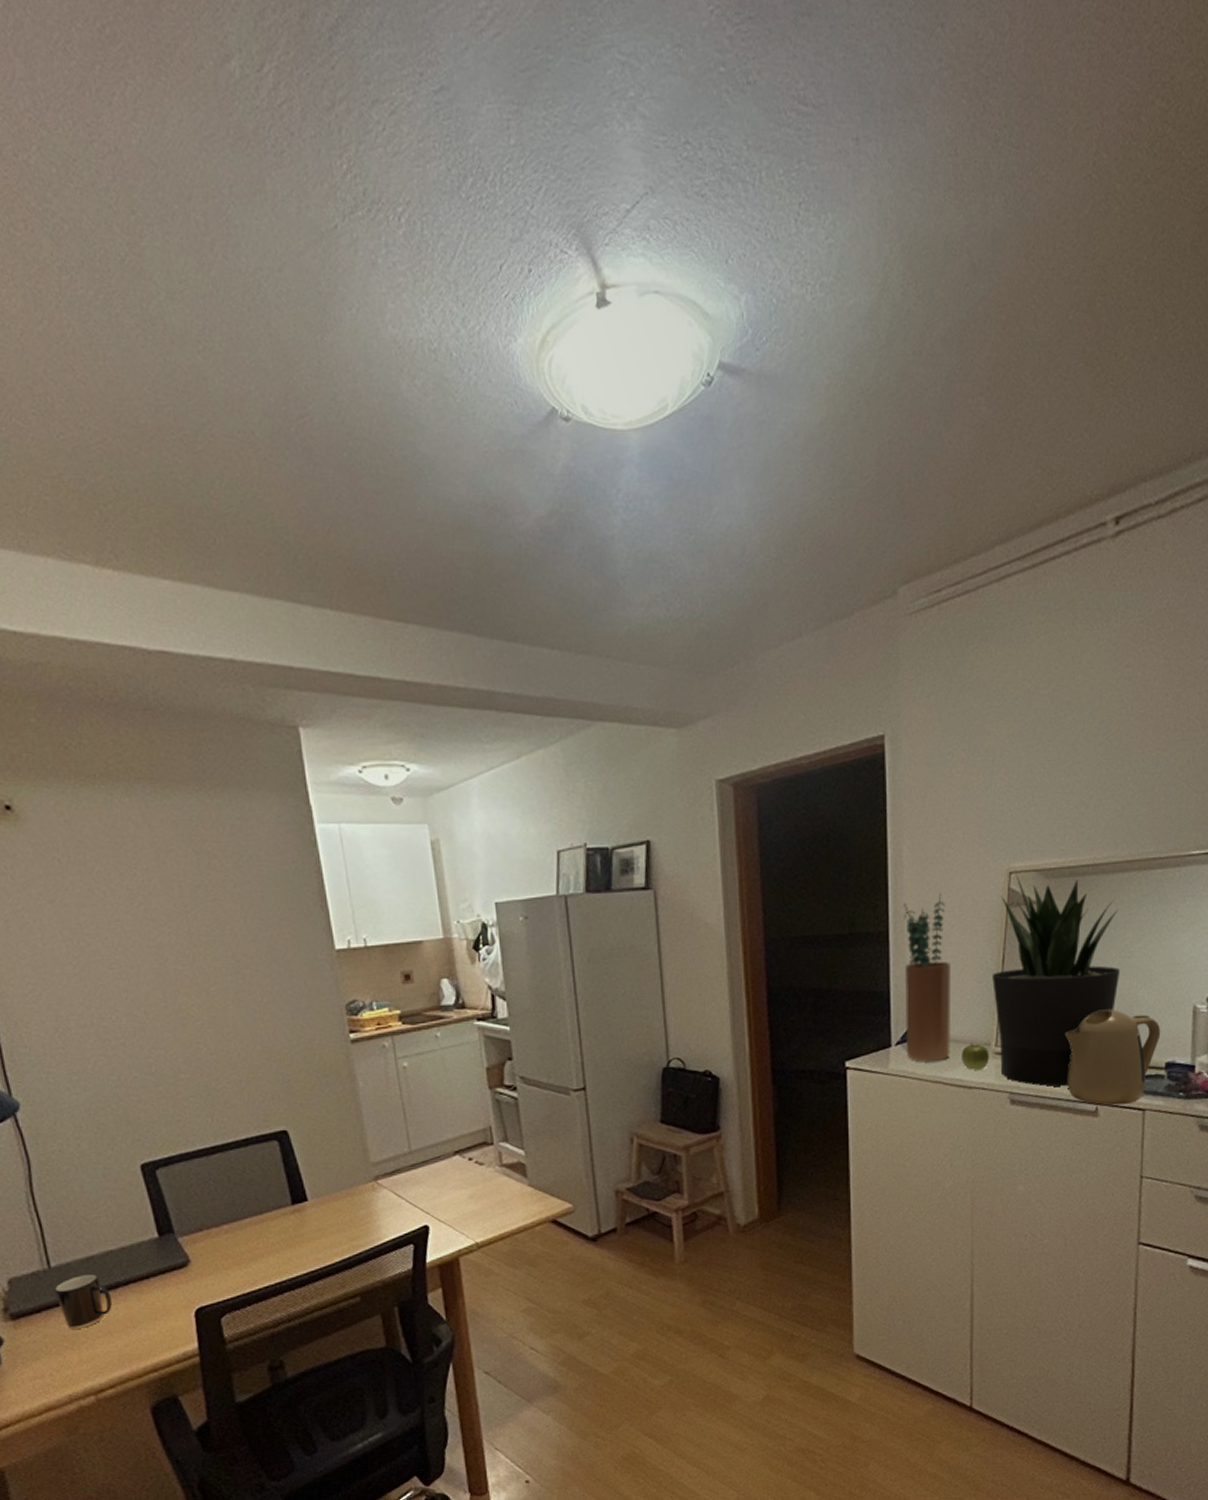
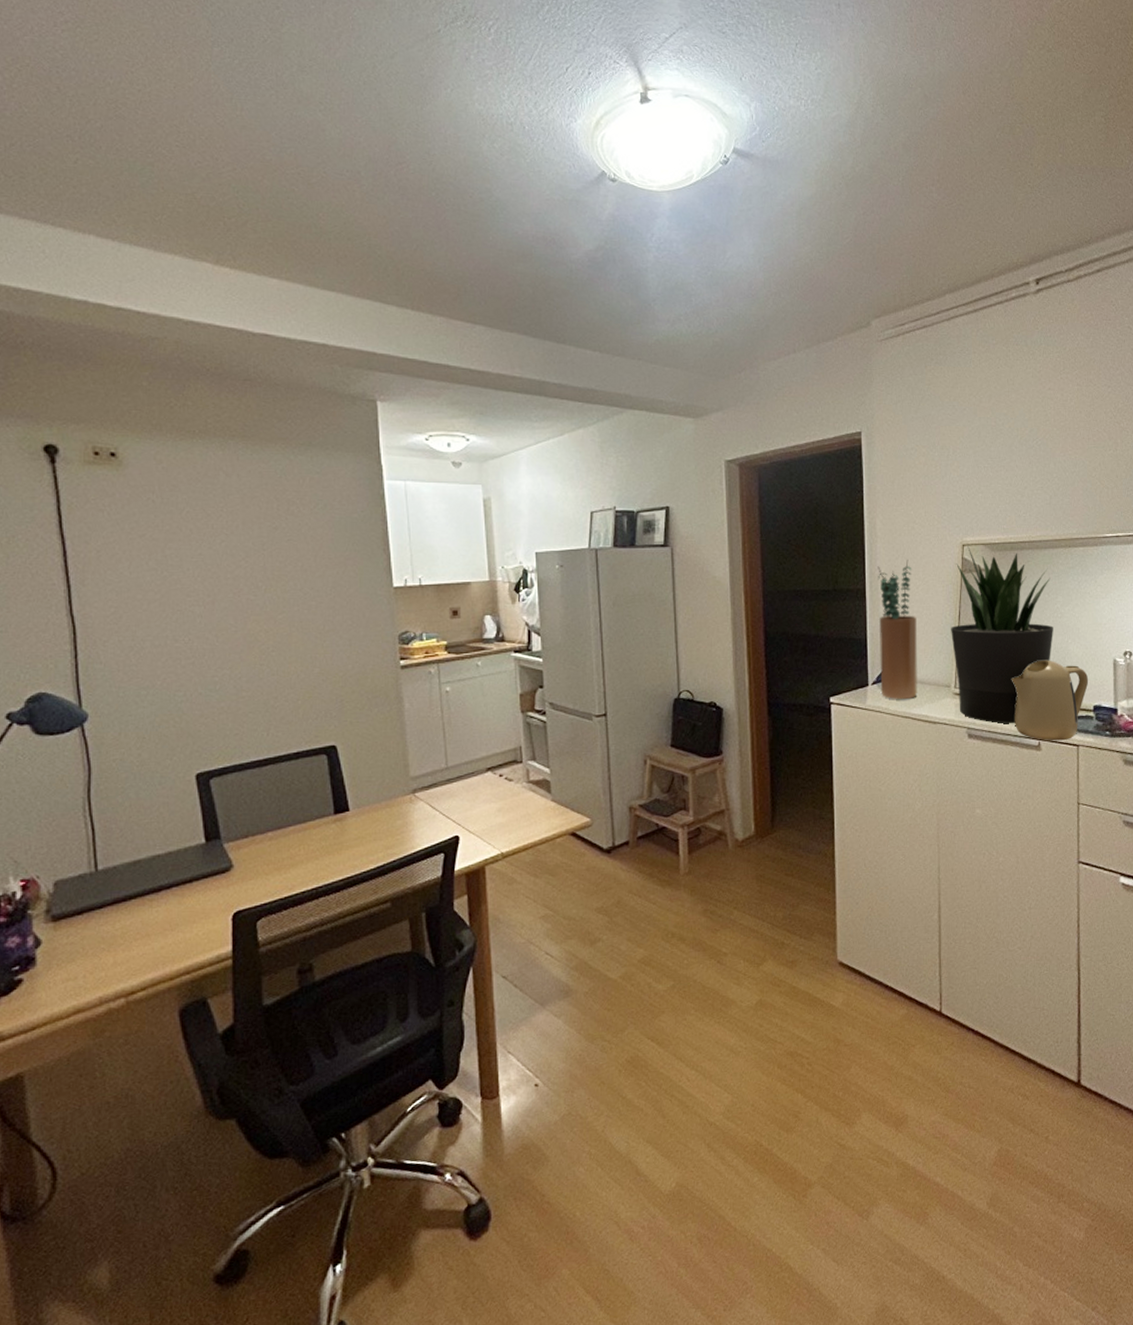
mug: present [53,1273,113,1329] -> none [98,876,154,931]
fruit: present [962,1042,990,1071] -> none [927,684,951,709]

